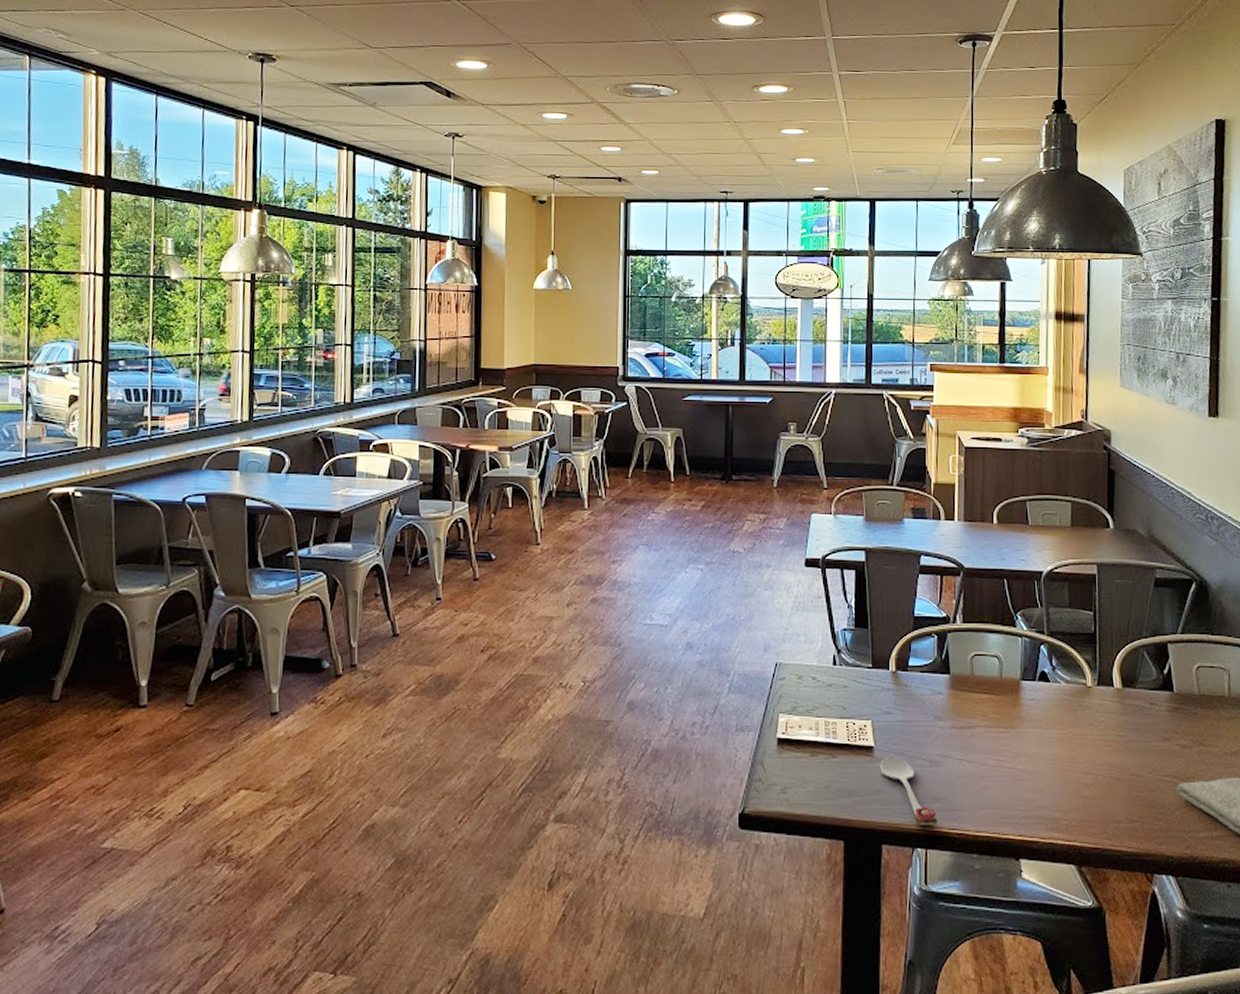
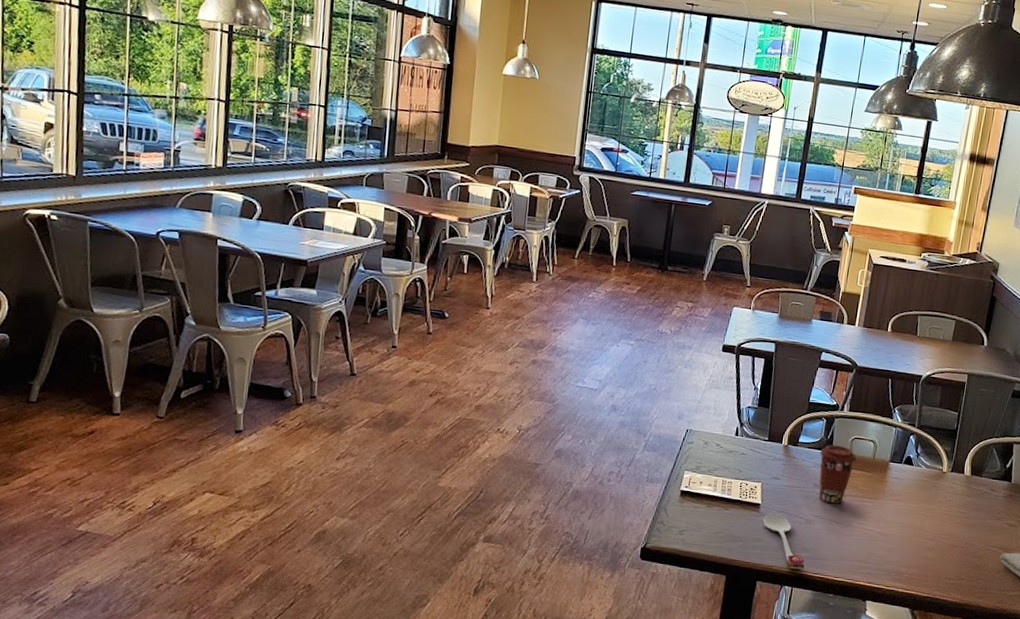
coffee cup: none [936,666,981,739] -> present [819,445,857,504]

